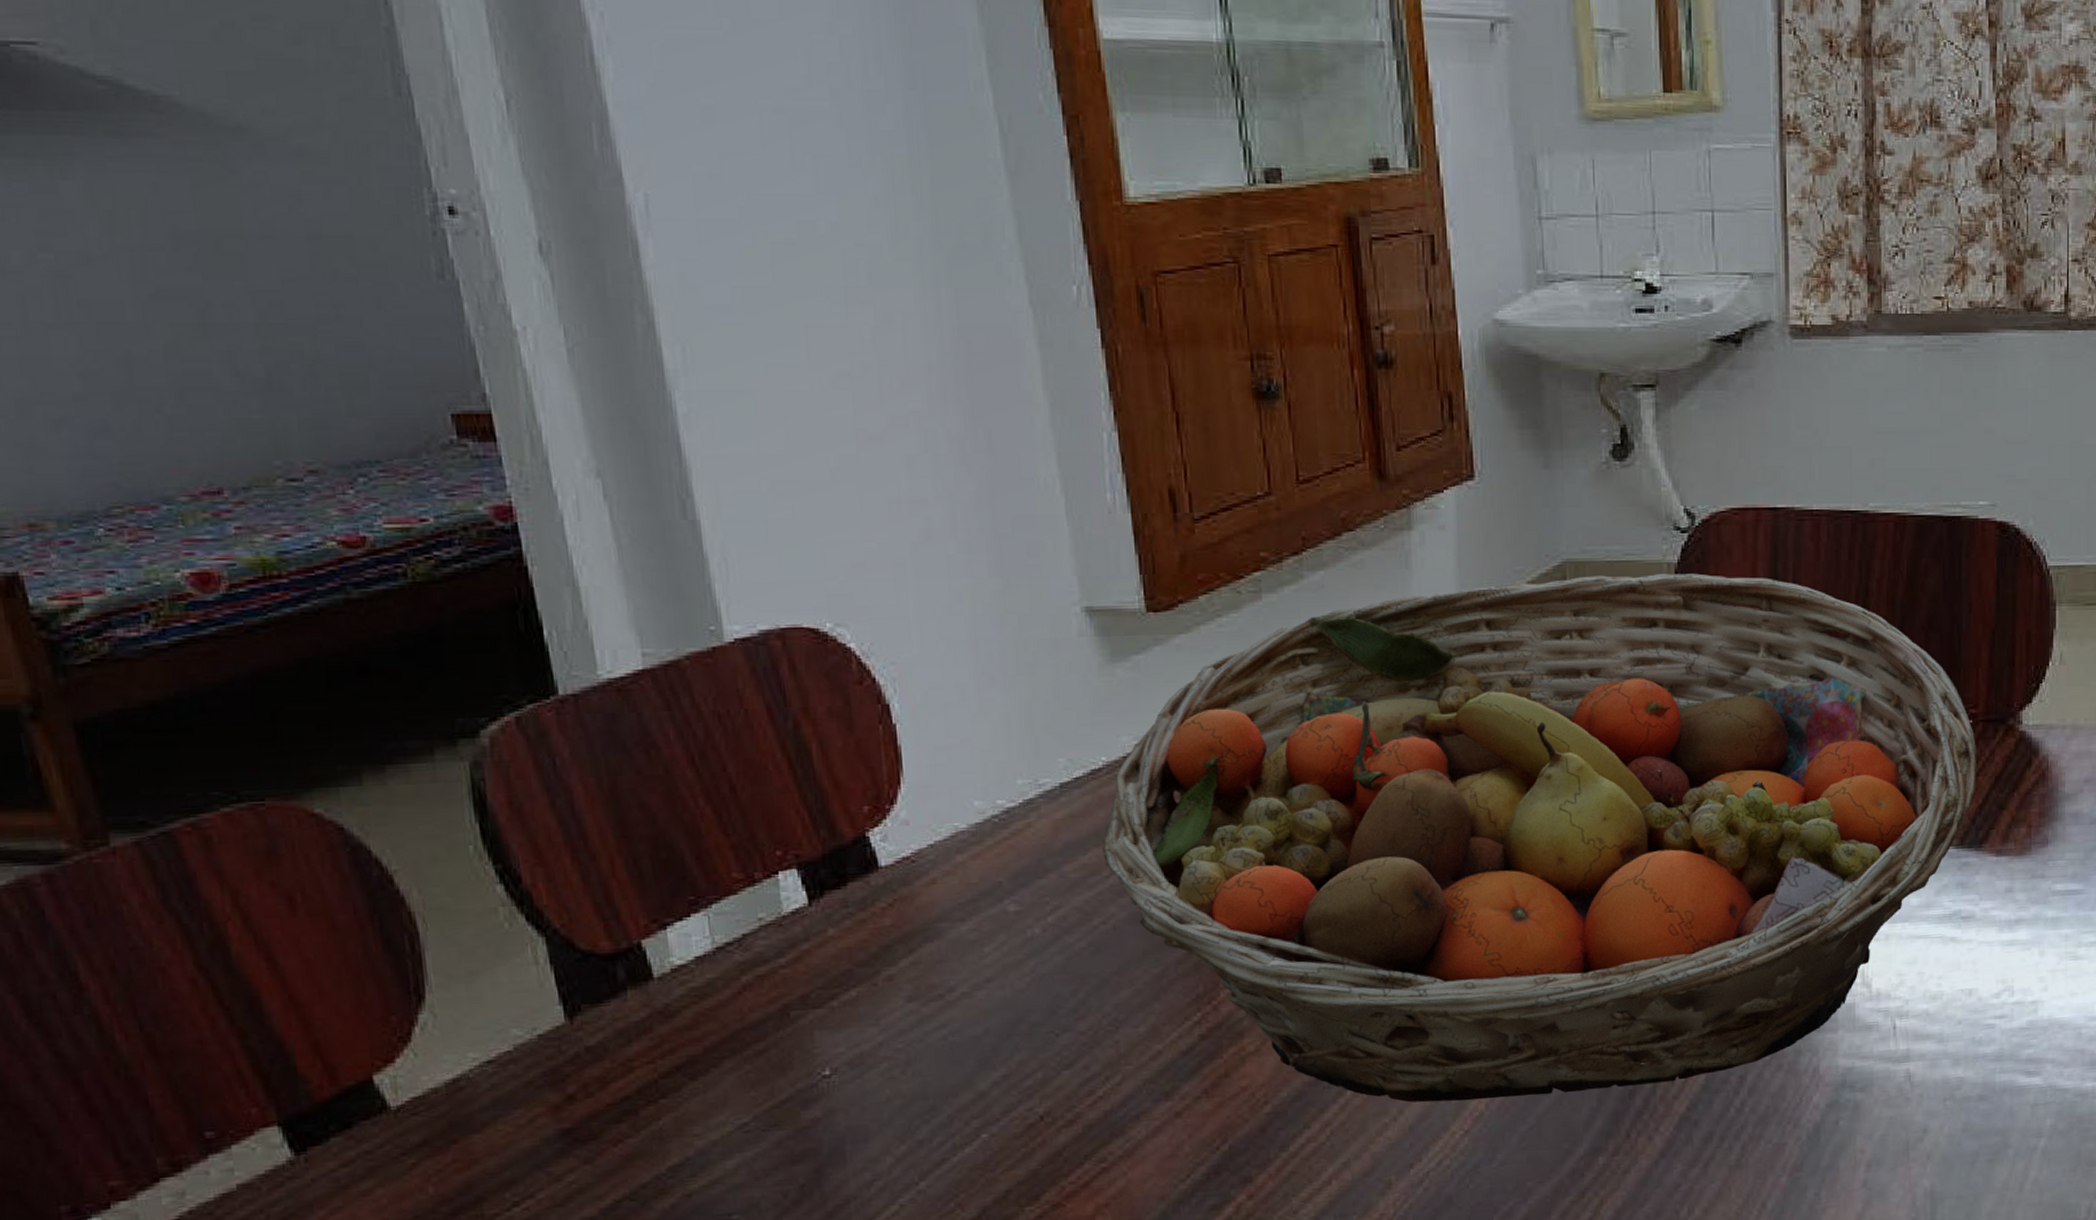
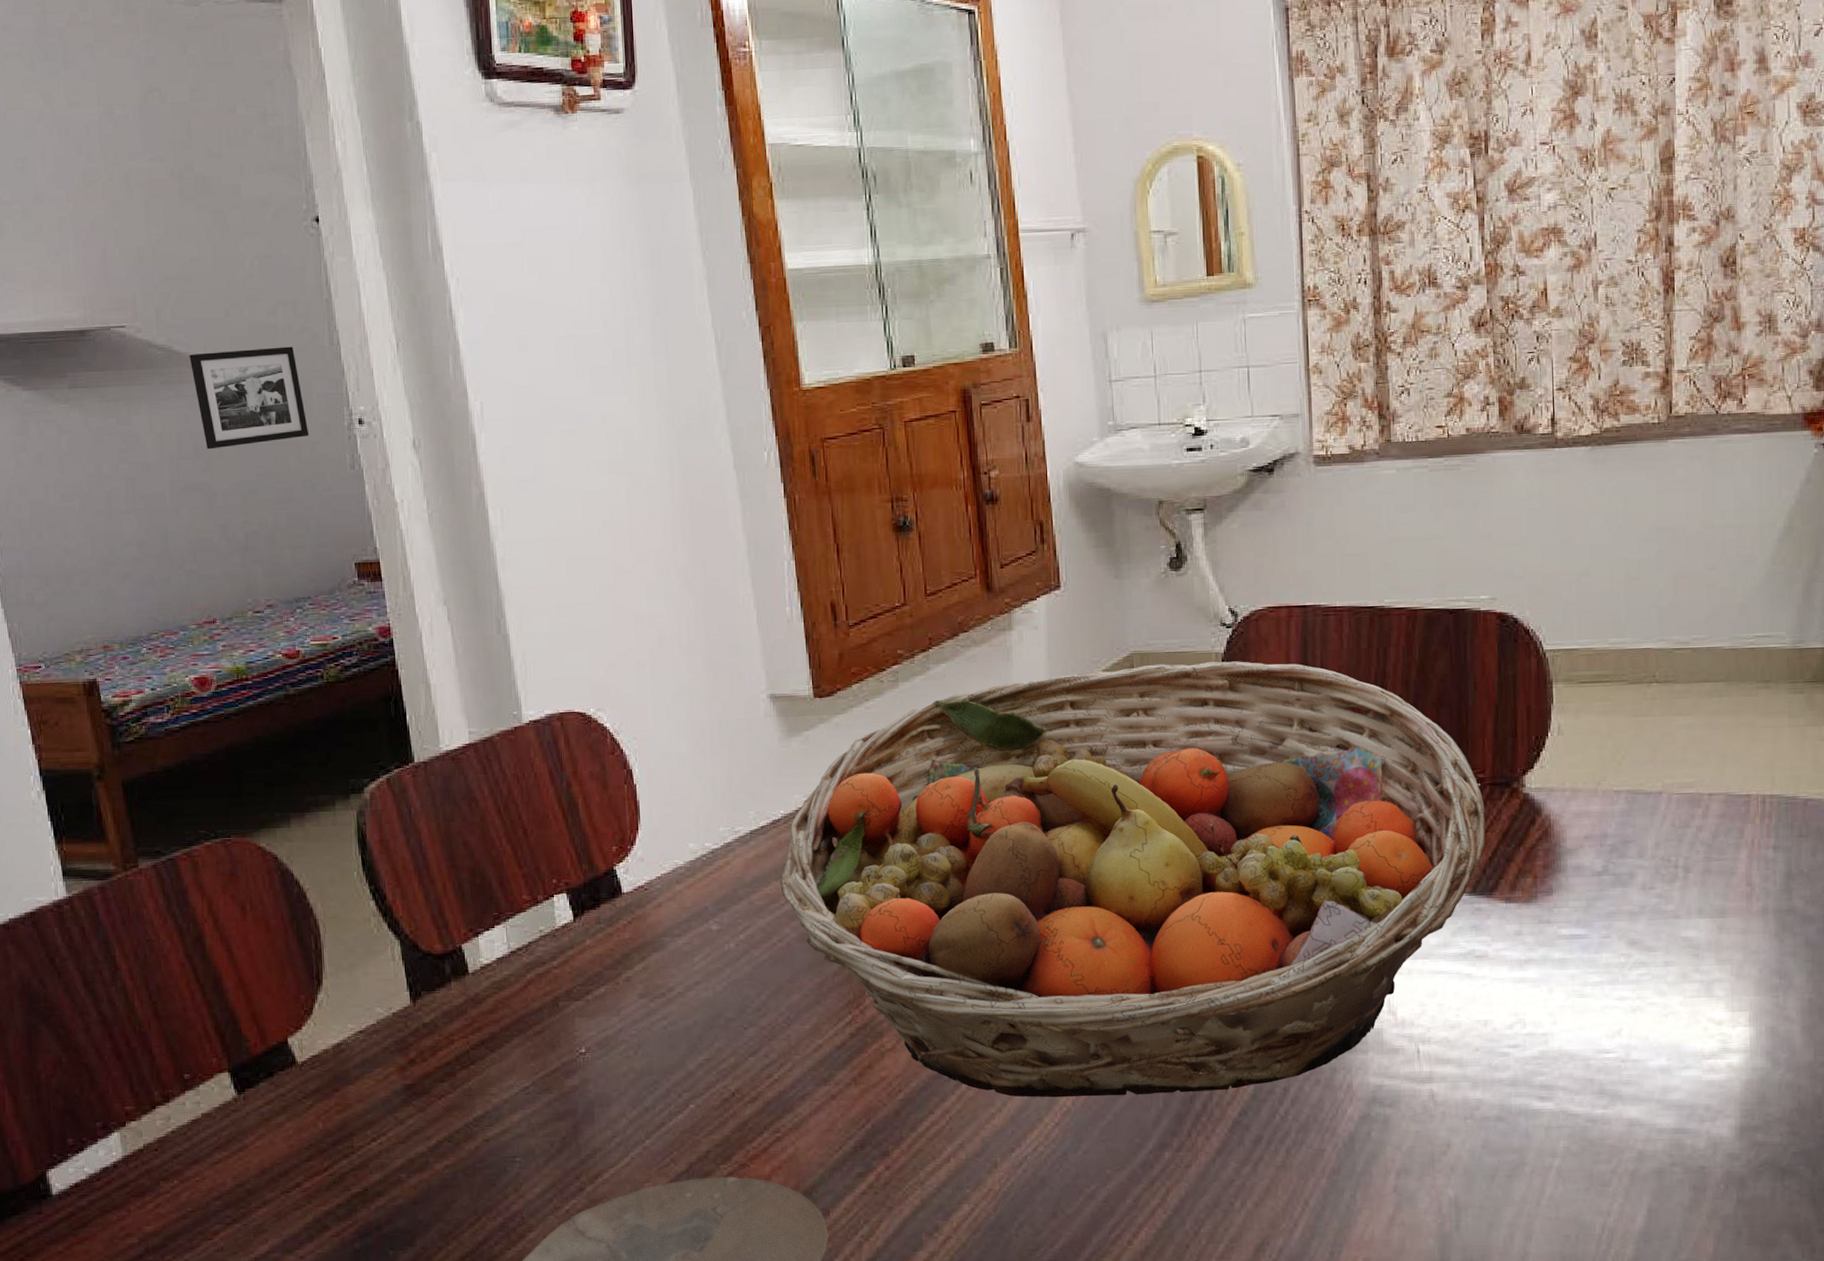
picture frame: none [153,92,368,239] -> present [189,346,310,450]

